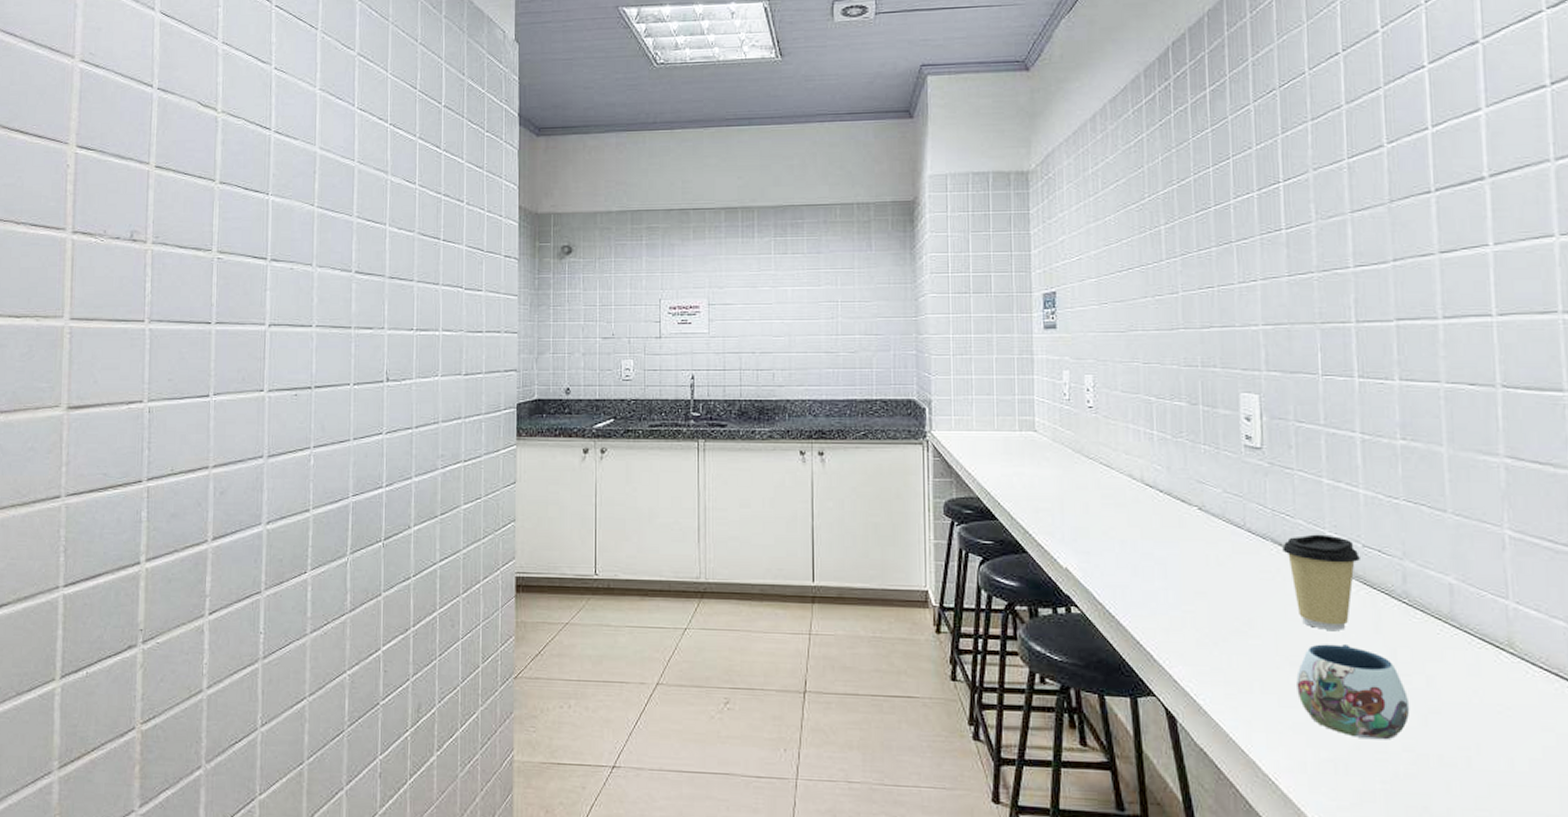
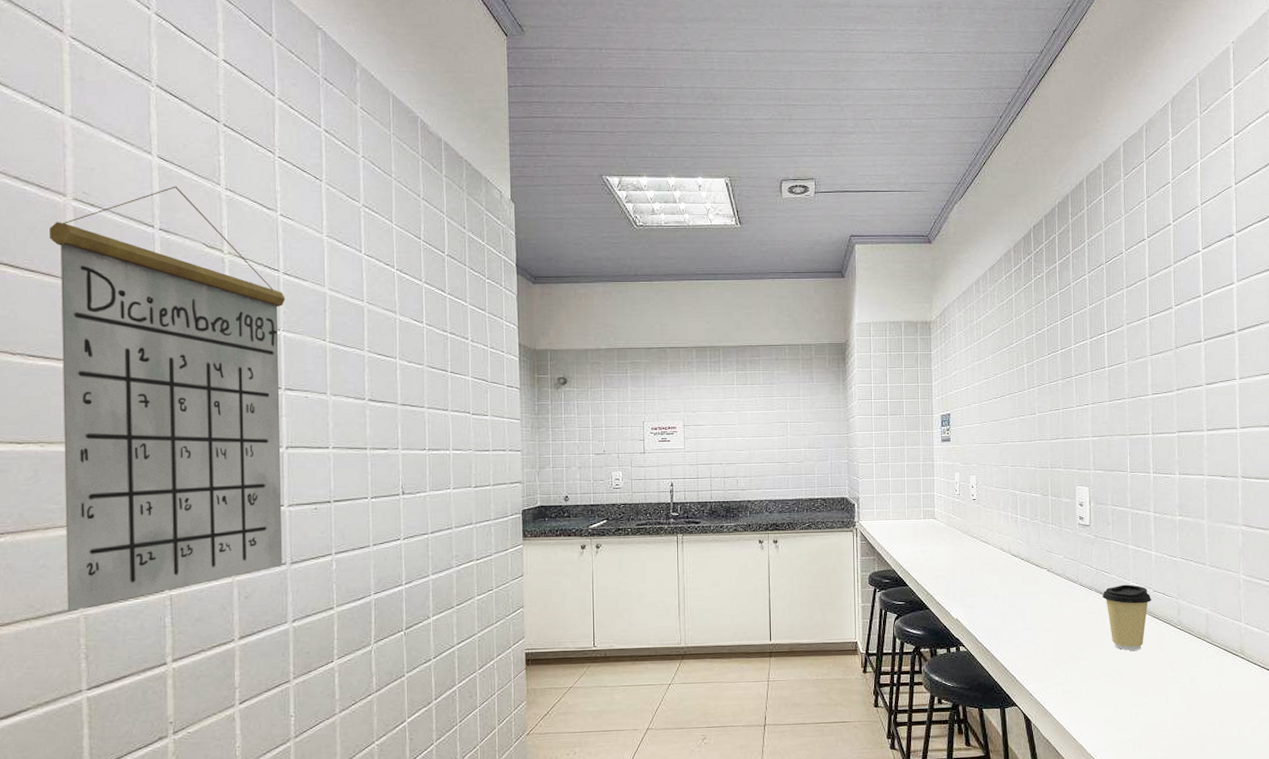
calendar: none [50,42,276,498] -> present [50,186,285,611]
mug: present [1296,644,1410,740] -> none [1110,660,1180,723]

